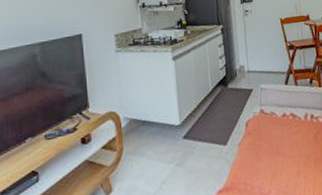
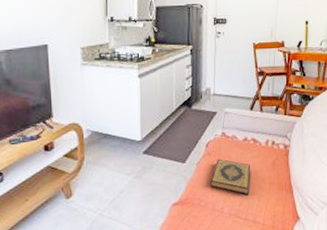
hardback book: none [254,137,295,175] -> present [210,158,251,196]

